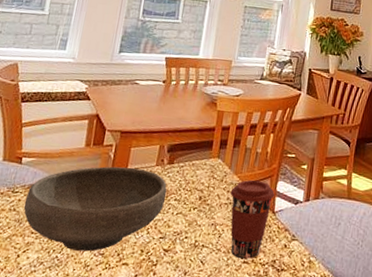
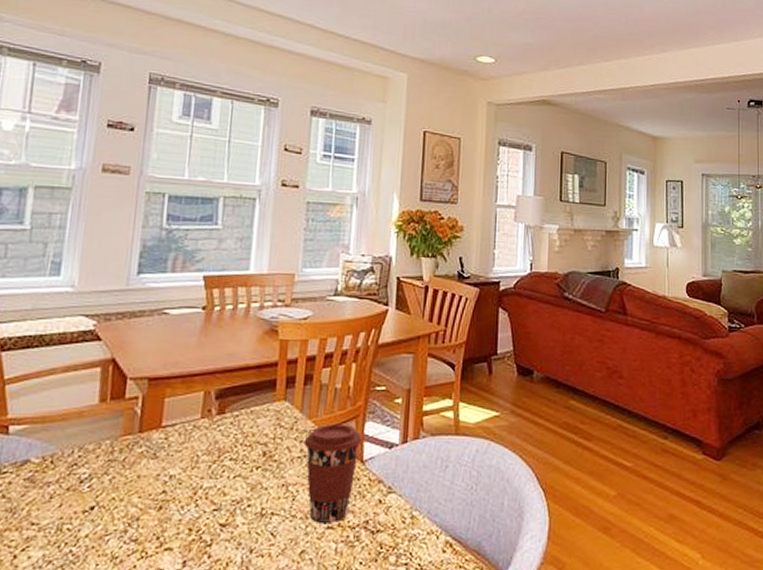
bowl: present [23,166,167,252] -> none [16,425,219,540]

